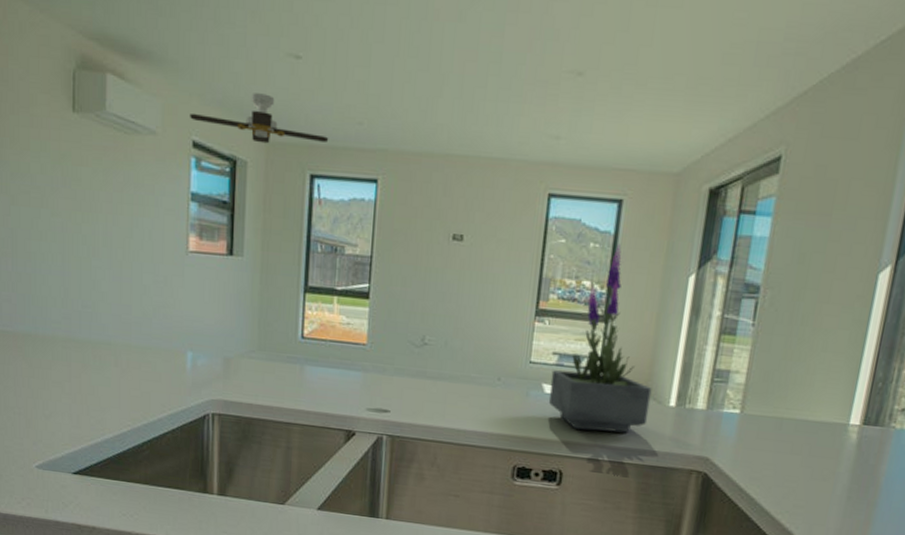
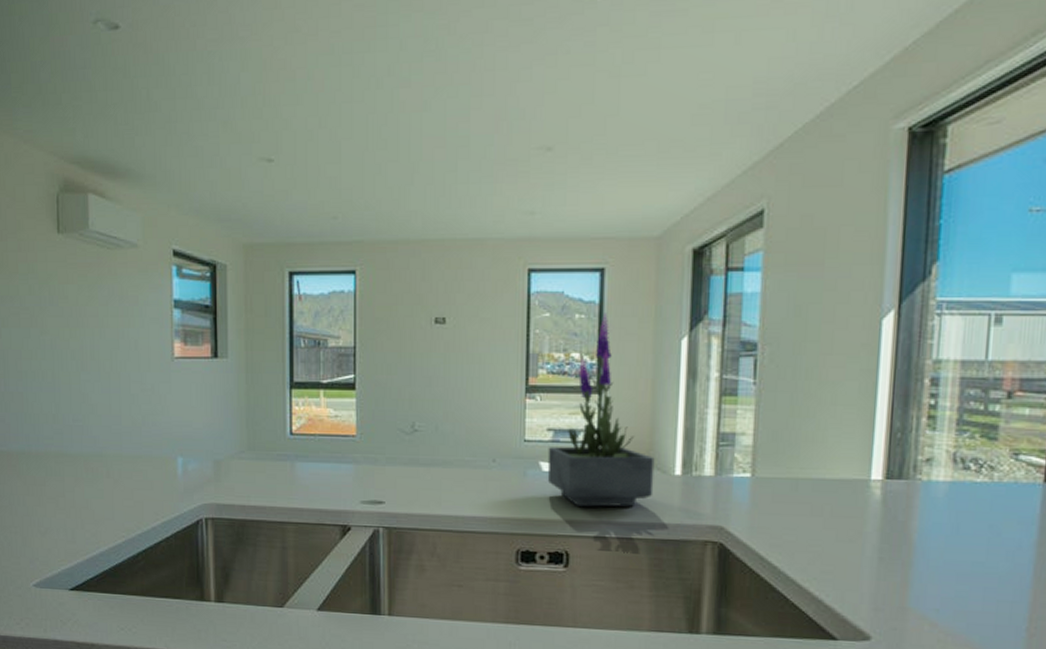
ceiling fan: present [190,93,329,144] -> none [169,198,305,246]

